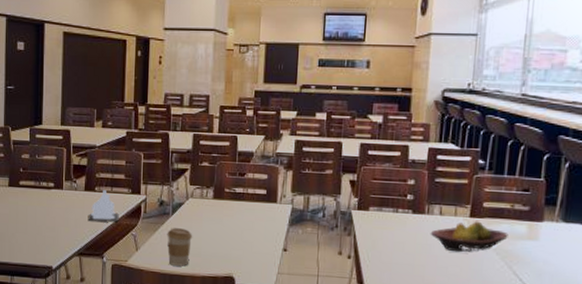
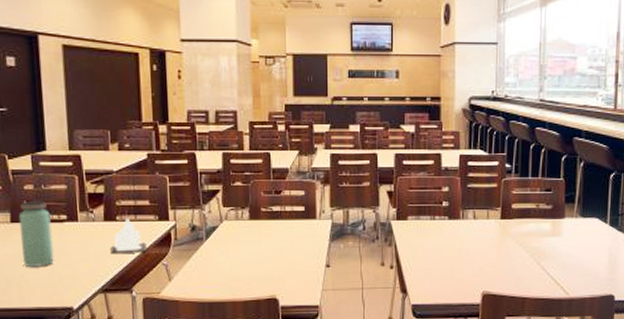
bottle: none [15,168,41,227] -> present [18,200,54,267]
coffee cup: present [167,228,193,267] -> none [202,253,231,293]
fruit bowl: present [430,221,508,253] -> none [466,222,535,254]

